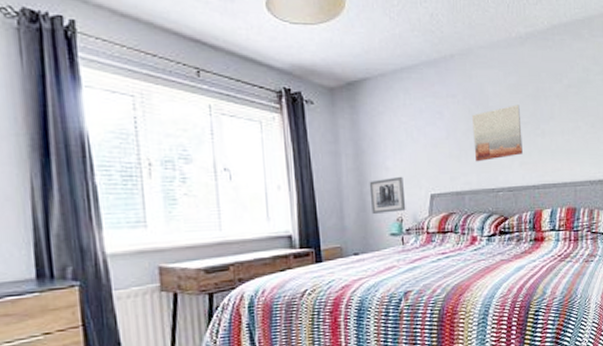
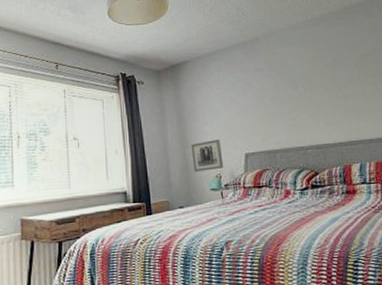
wall art: present [472,104,523,162] -> none [278,73,327,124]

